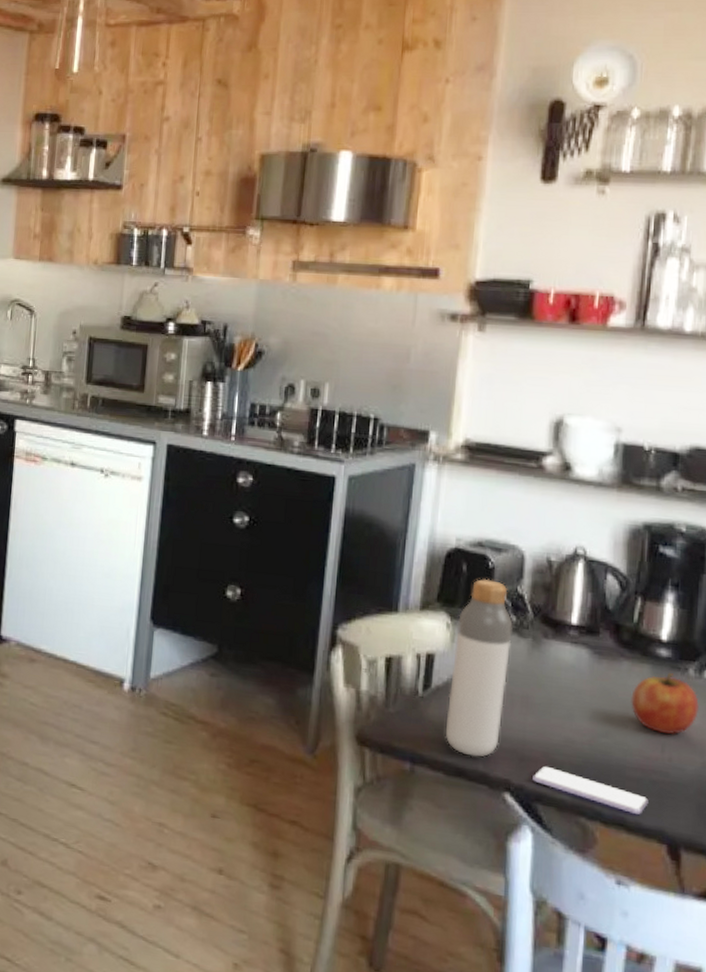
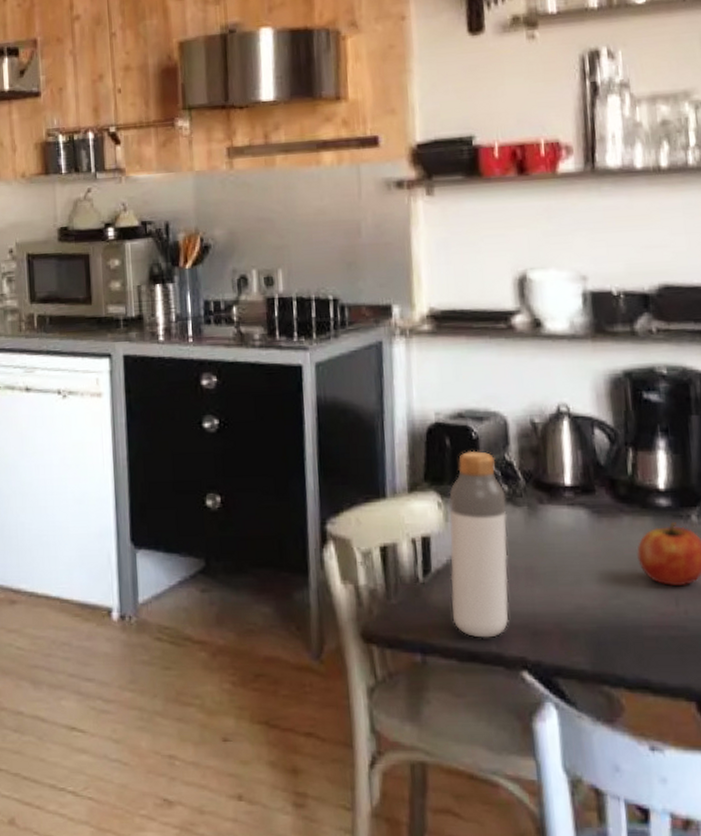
smartphone: present [532,765,649,815] -> none [548,637,671,674]

